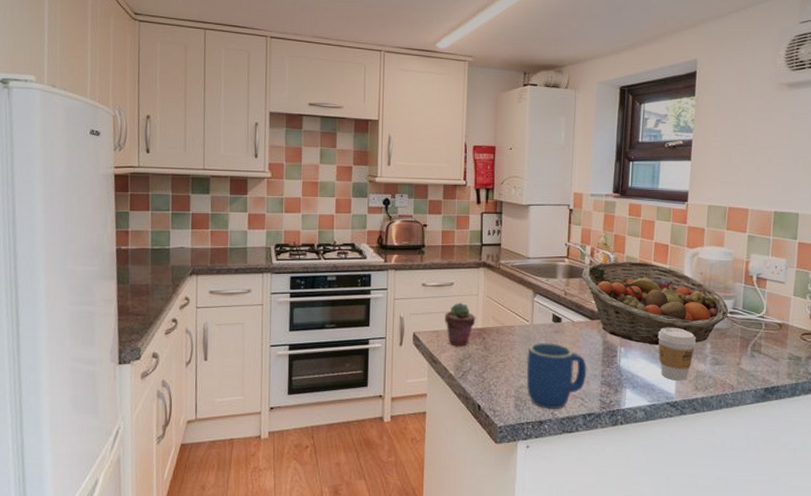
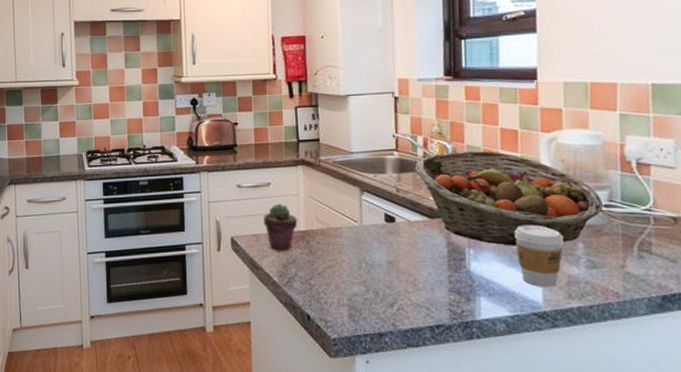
mug: present [526,343,587,410] -> none [358,245,431,321]

